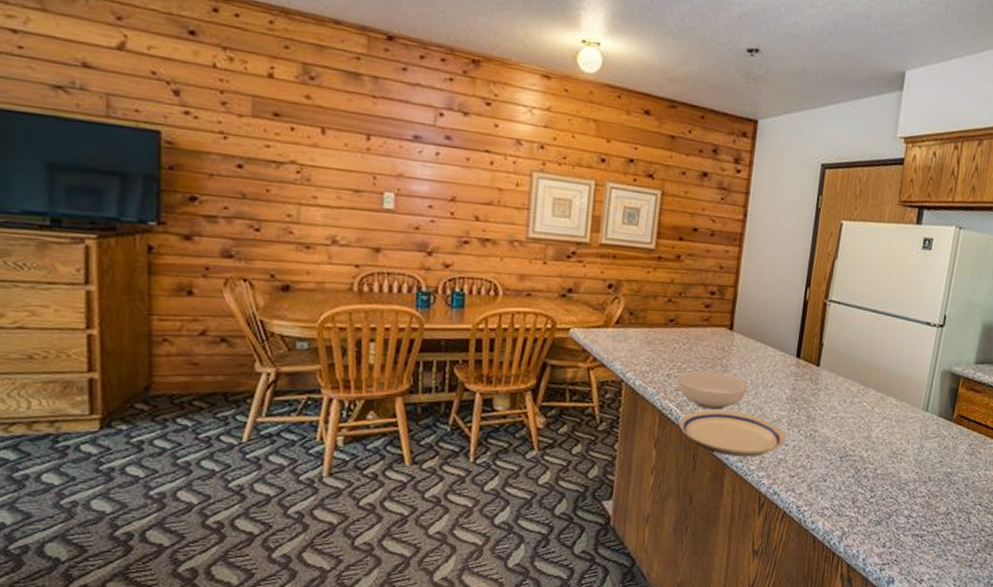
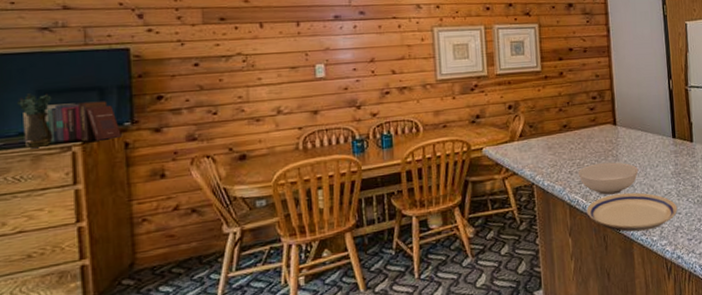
vase: none [21,165,64,235] -> present [16,93,54,149]
books: none [29,181,145,239] -> present [23,101,122,148]

